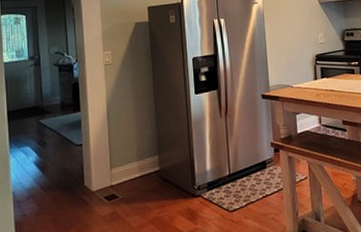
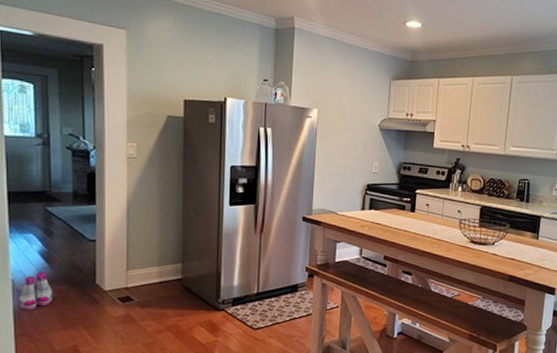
boots: none [19,180,49,220] -> present [19,271,54,310]

